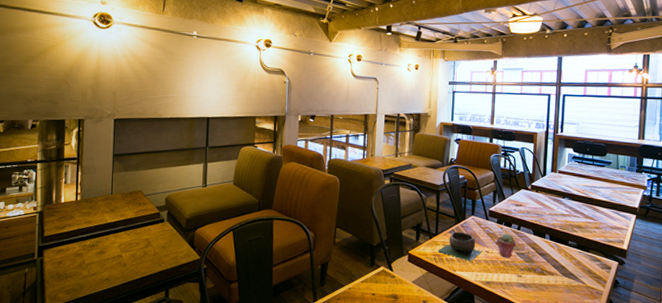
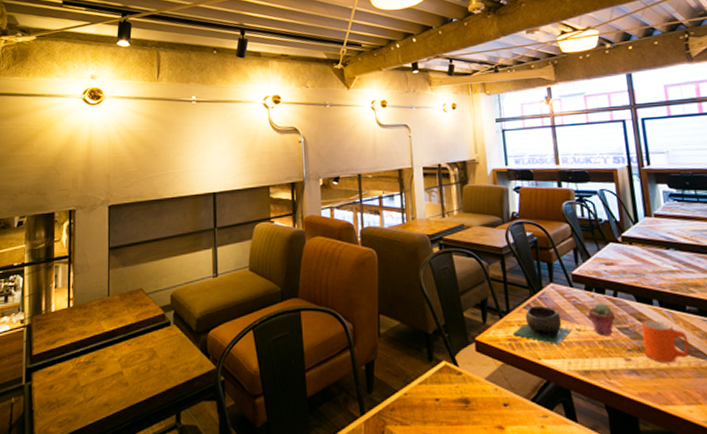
mug: none [532,249,566,281] -> present [641,320,690,364]

